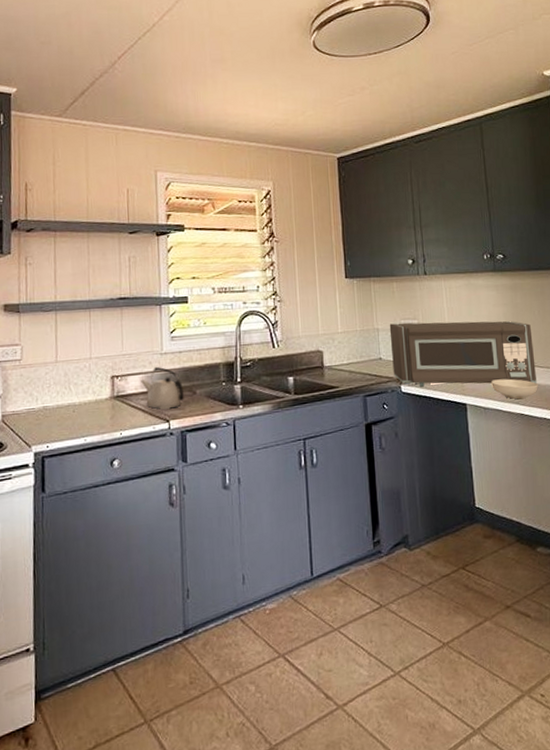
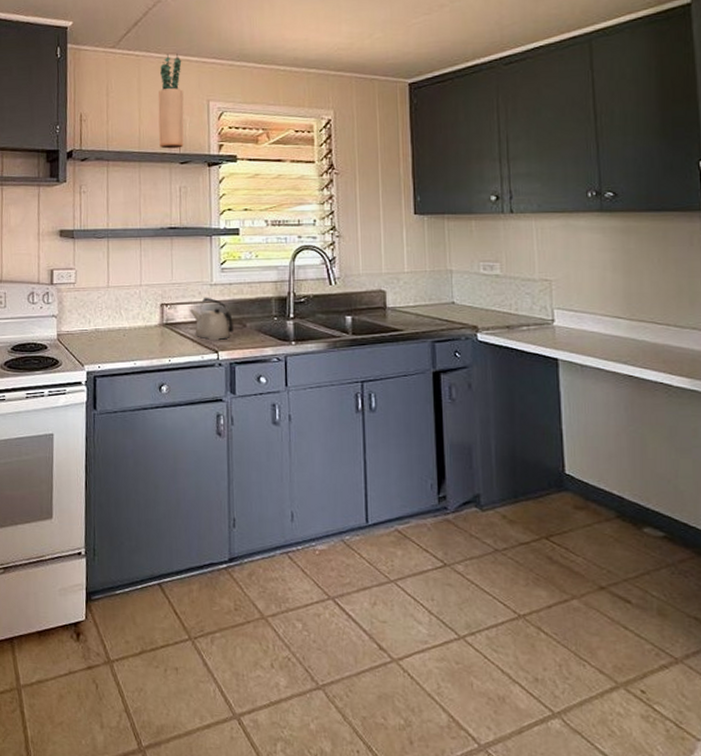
vase: none [105,124,133,219] -> present [158,53,185,149]
microwave: present [389,321,538,388] -> none [465,265,653,342]
bowl: present [490,378,539,400] -> none [590,334,655,359]

